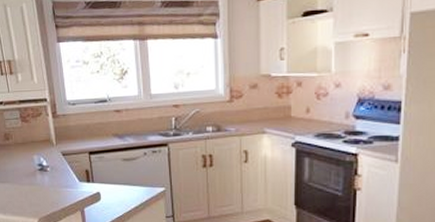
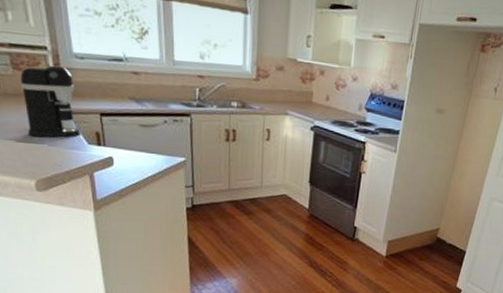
coffee maker: none [27,114,73,179] -> present [20,65,80,138]

